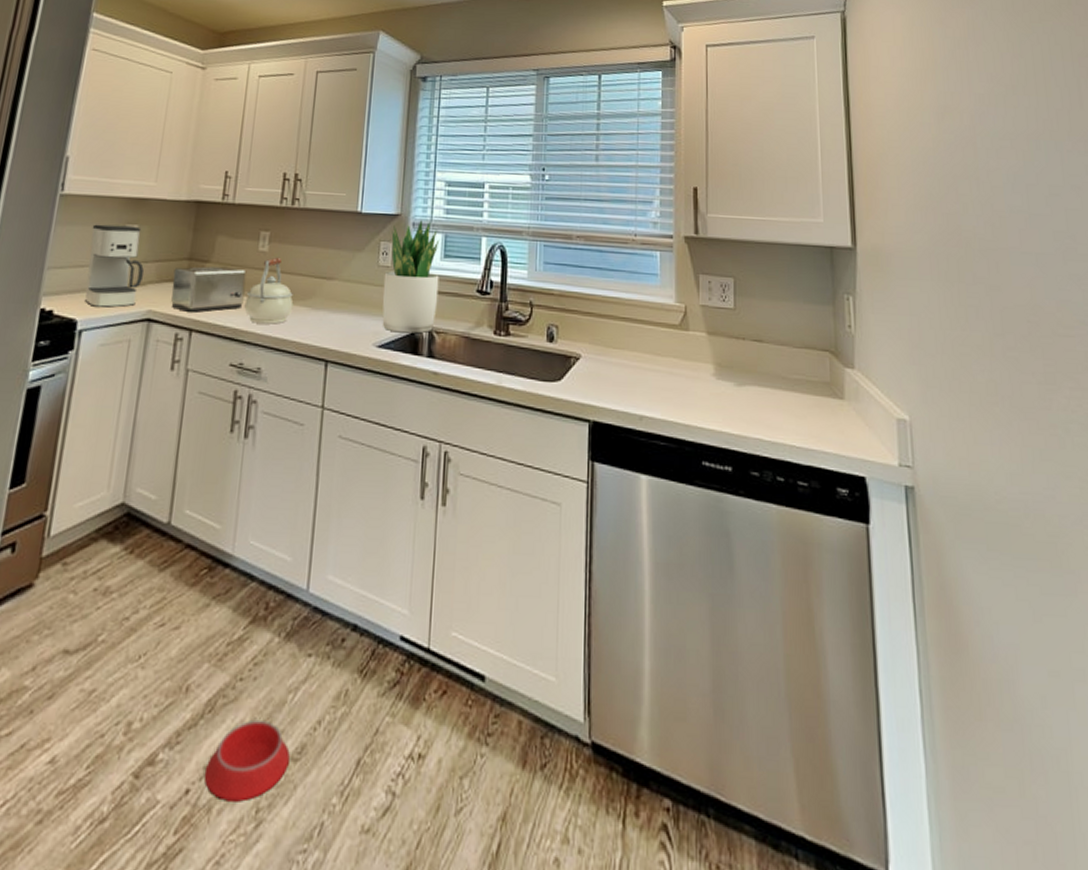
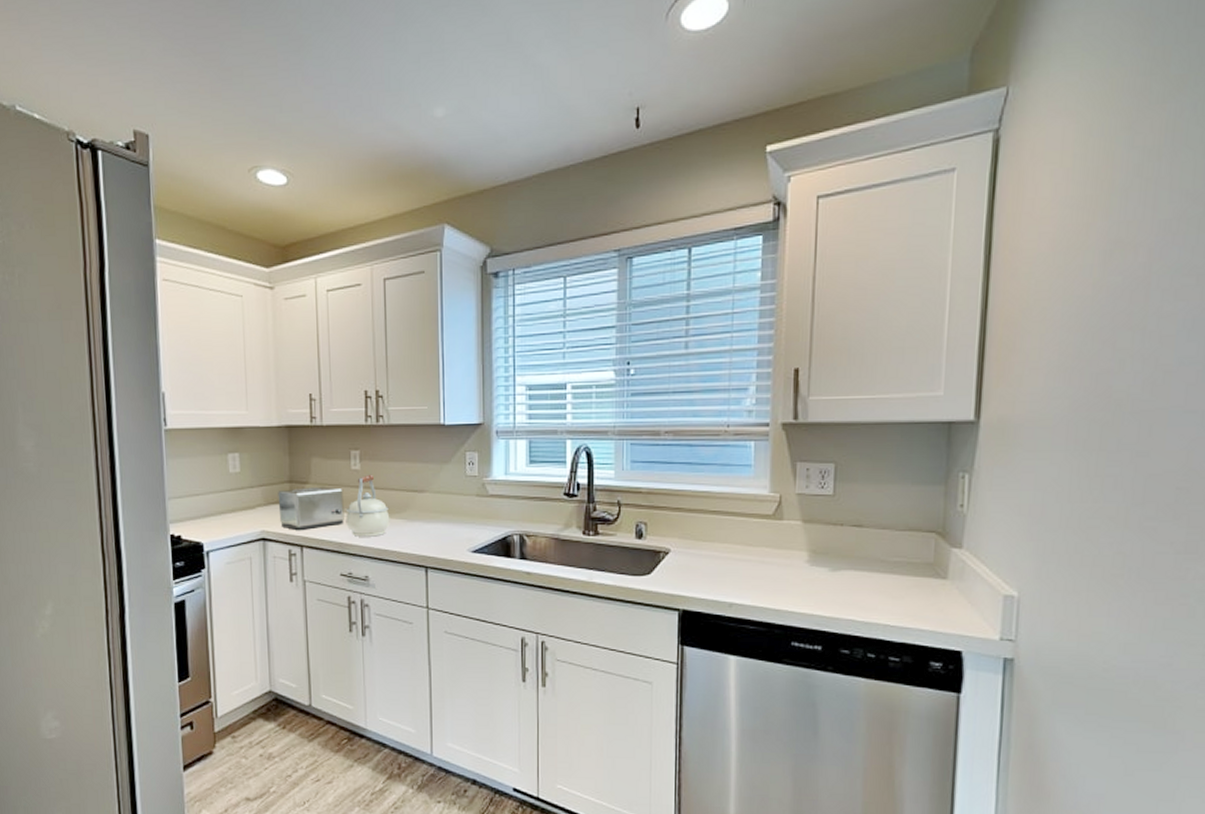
coffee maker: present [85,224,145,309] -> none [198,454,253,532]
planter: present [382,220,440,334] -> none [472,427,526,538]

